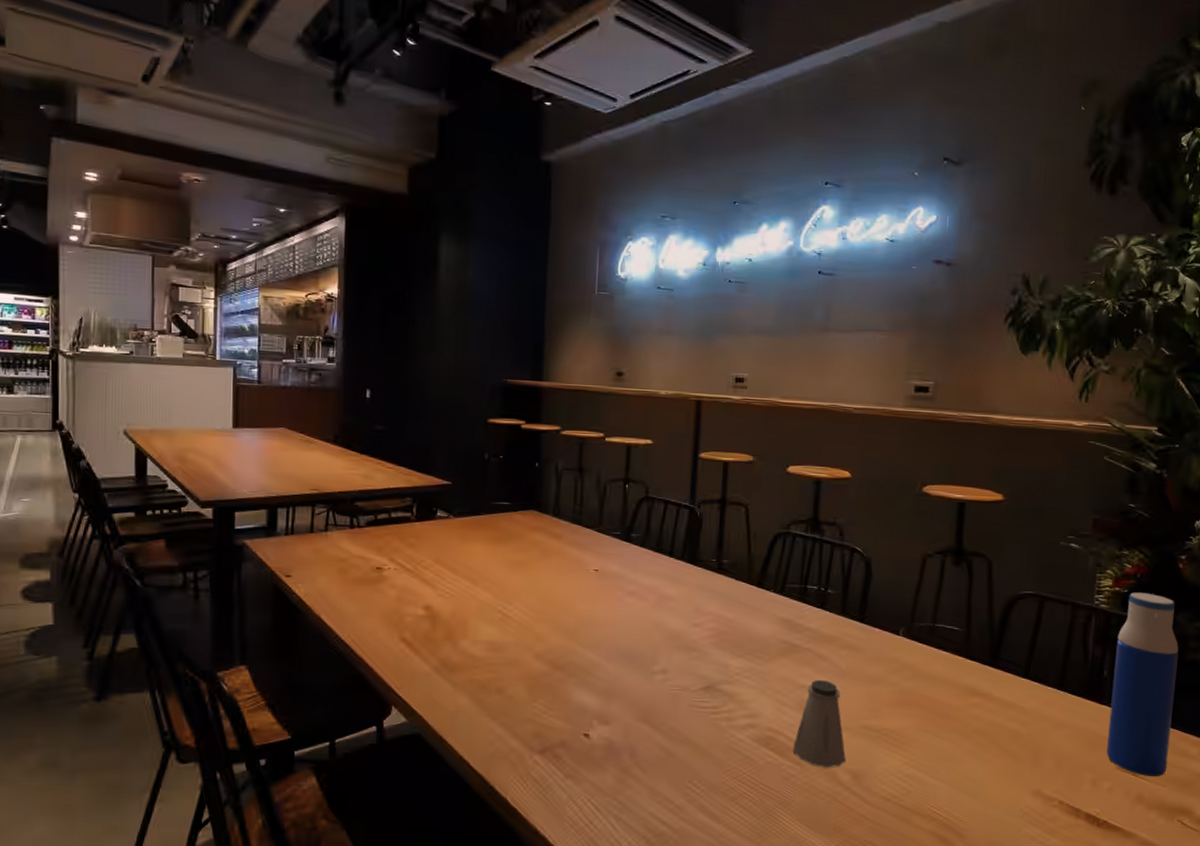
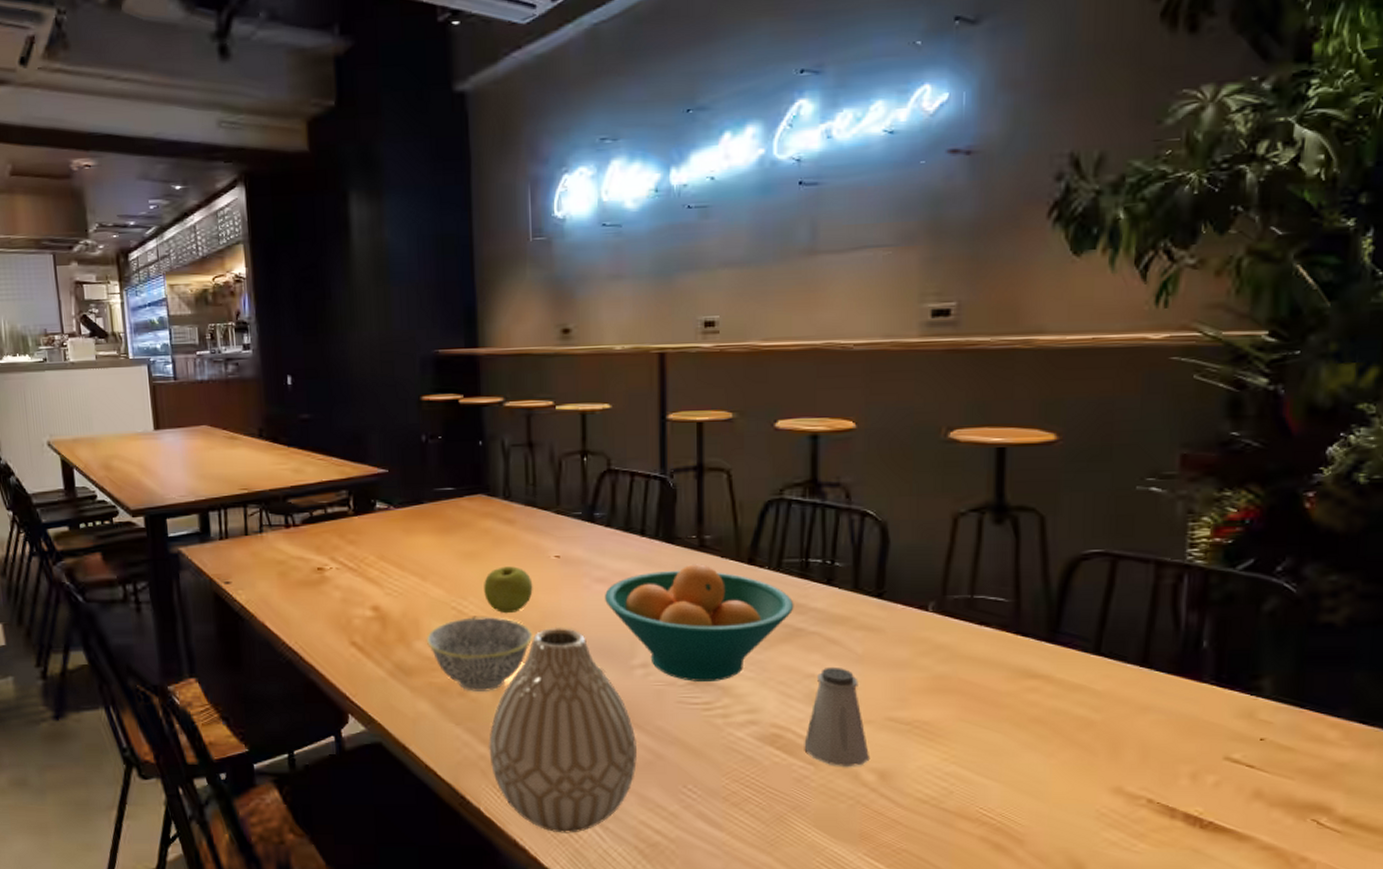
bowl: none [472,620,569,691] -> present [427,617,533,693]
vase: none [519,634,652,823] -> present [489,628,638,833]
apple: none [528,576,572,619] -> present [484,566,533,614]
fruit bowl: none [634,584,793,688] -> present [605,564,794,681]
water bottle: present [1106,592,1179,777] -> none [1210,542,1308,768]

